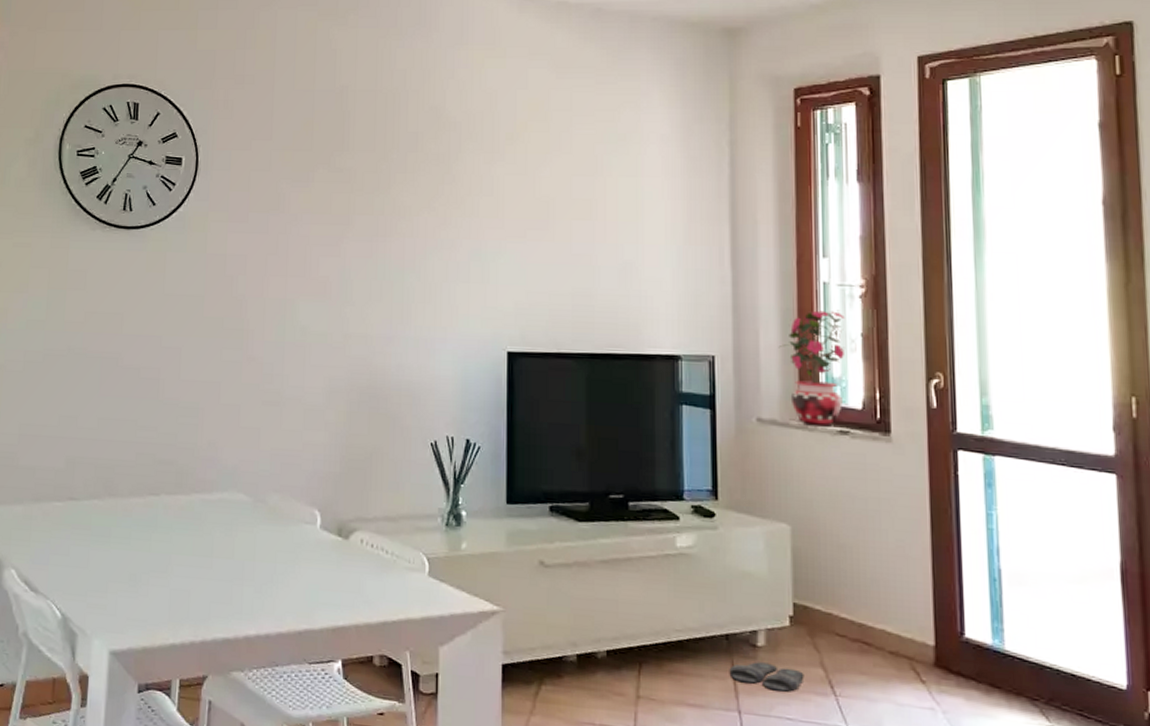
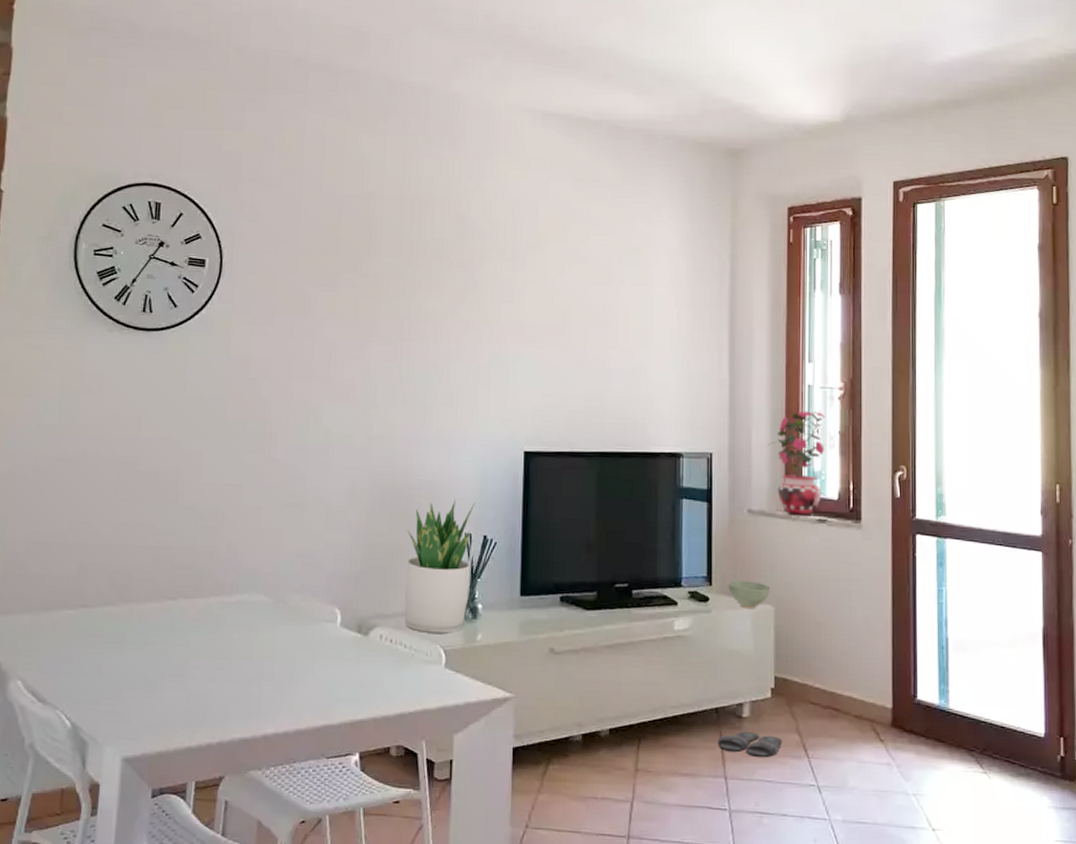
planter: none [385,402,457,541] -> present [404,500,475,634]
bowl: none [736,495,786,528] -> present [728,580,771,609]

